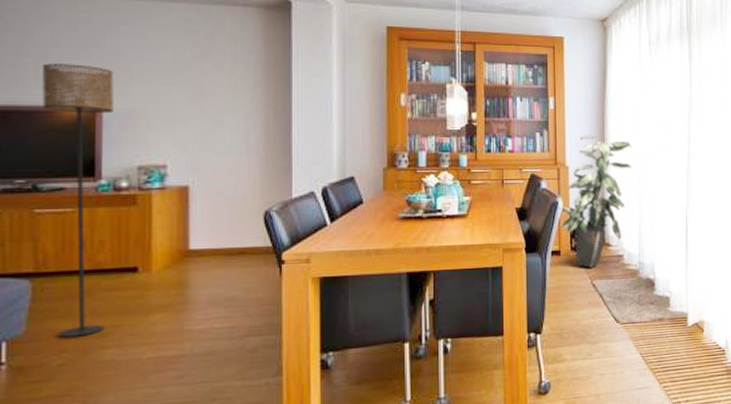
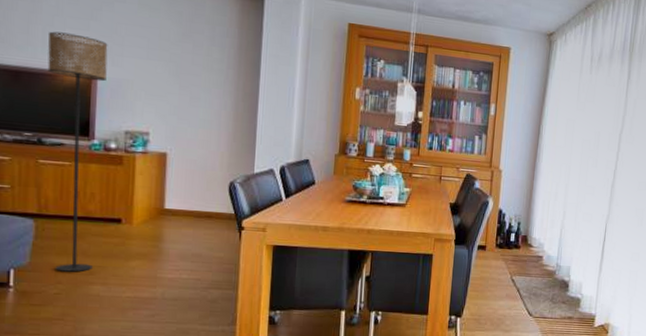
indoor plant: present [559,134,633,268] -> none [489,142,563,265]

